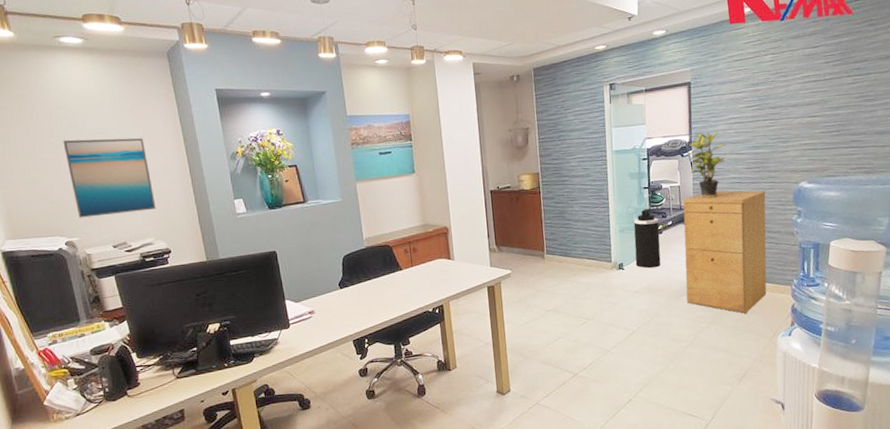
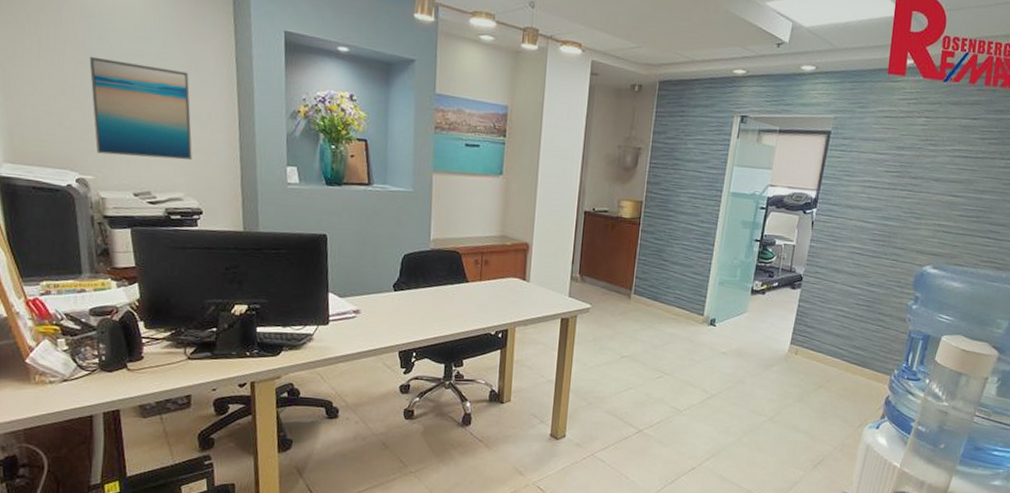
trash can: present [633,208,661,269] -> none [729,263,765,331]
filing cabinet: present [681,190,767,314] -> none [776,258,886,397]
potted plant: present [685,131,726,199] -> none [808,189,855,266]

